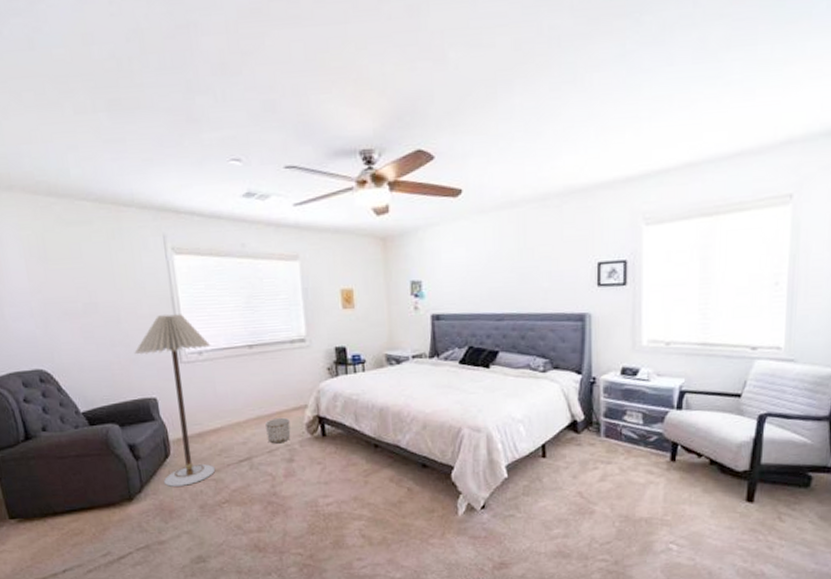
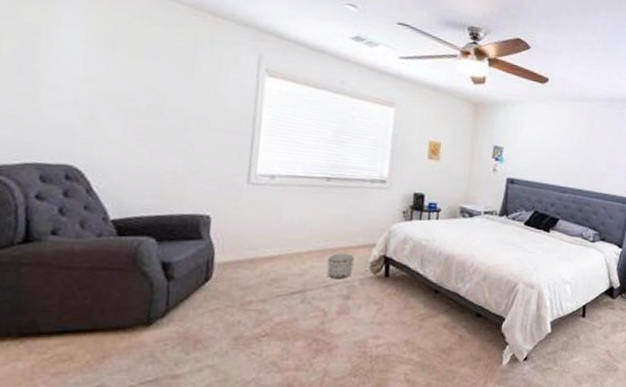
floor lamp: present [134,314,216,487] -> none [196,132,287,314]

